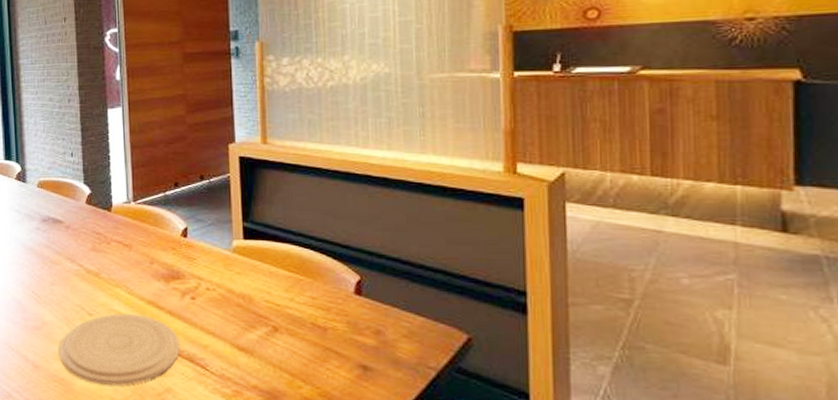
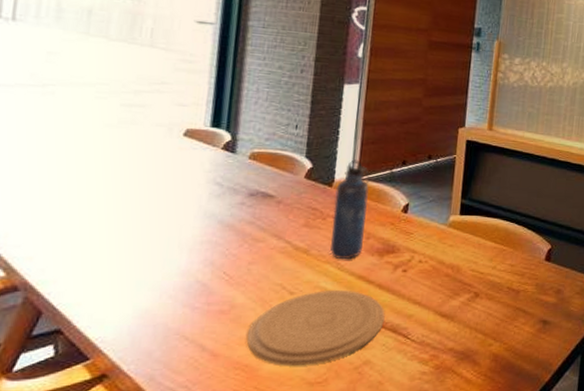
water bottle: none [115,183,148,284] -> present [330,159,371,260]

